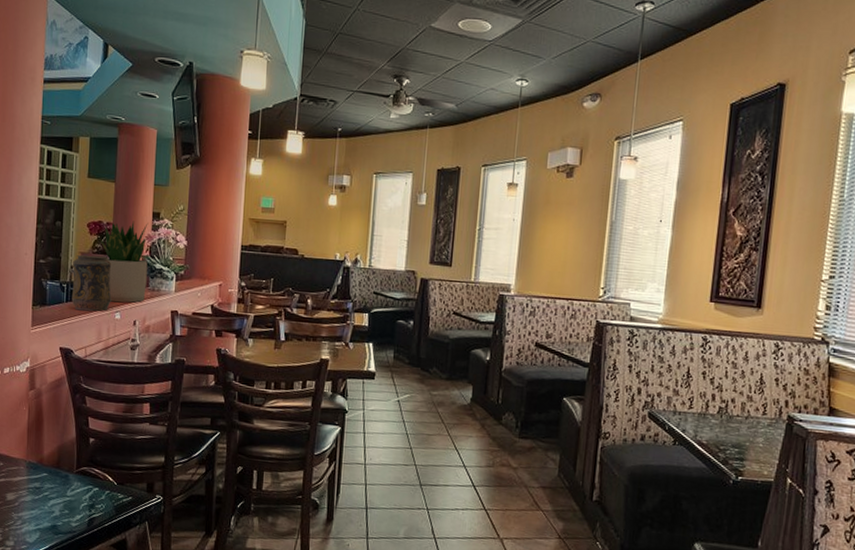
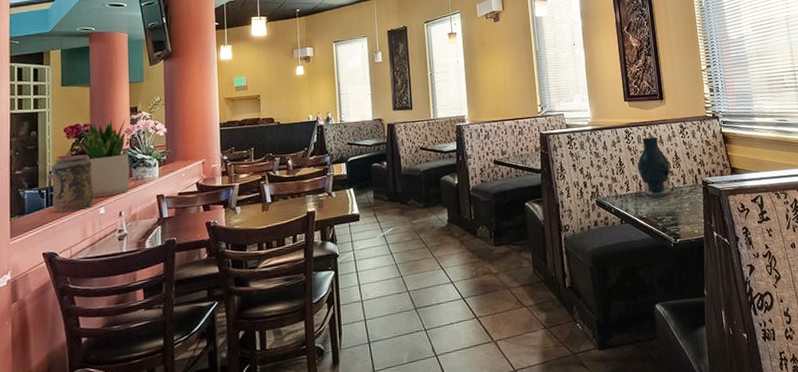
vase: none [708,350,752,425] -> present [637,137,671,199]

